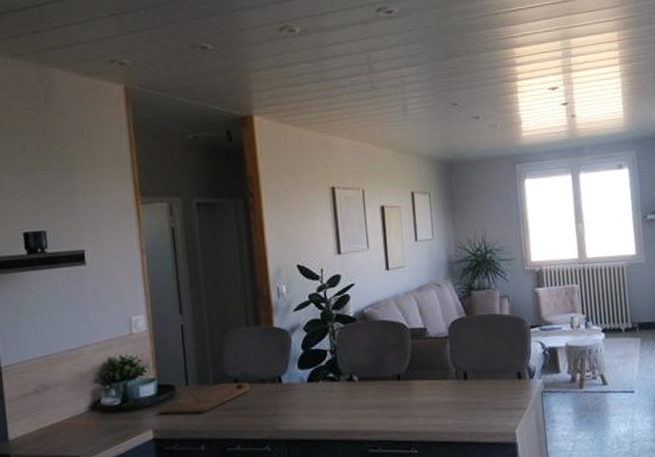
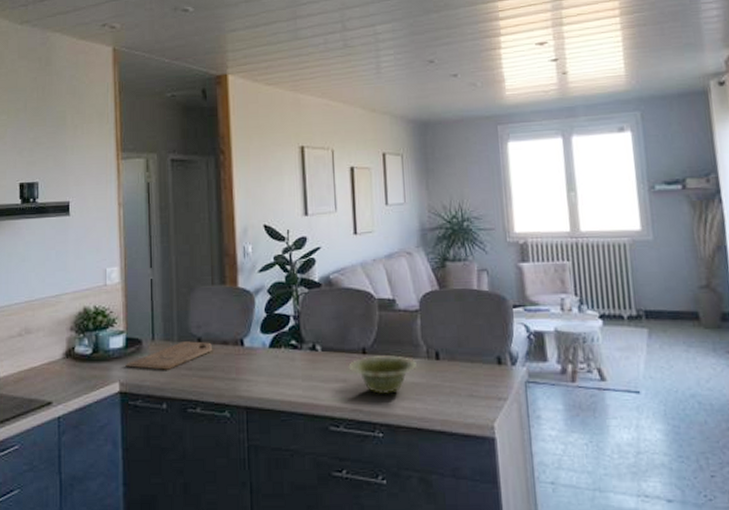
dish: none [384,379,447,416] -> present [348,355,416,395]

